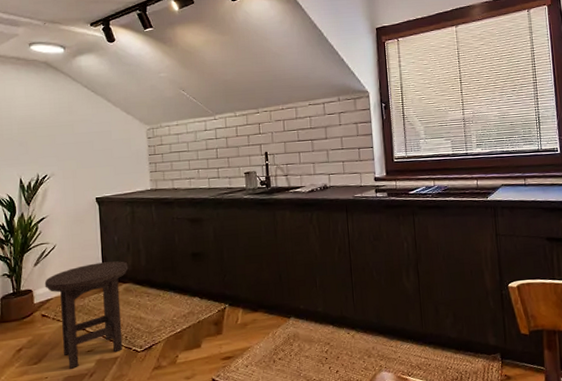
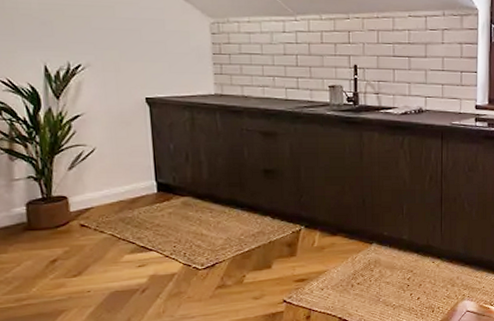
stool: present [44,261,129,369] -> none [82,172,187,284]

